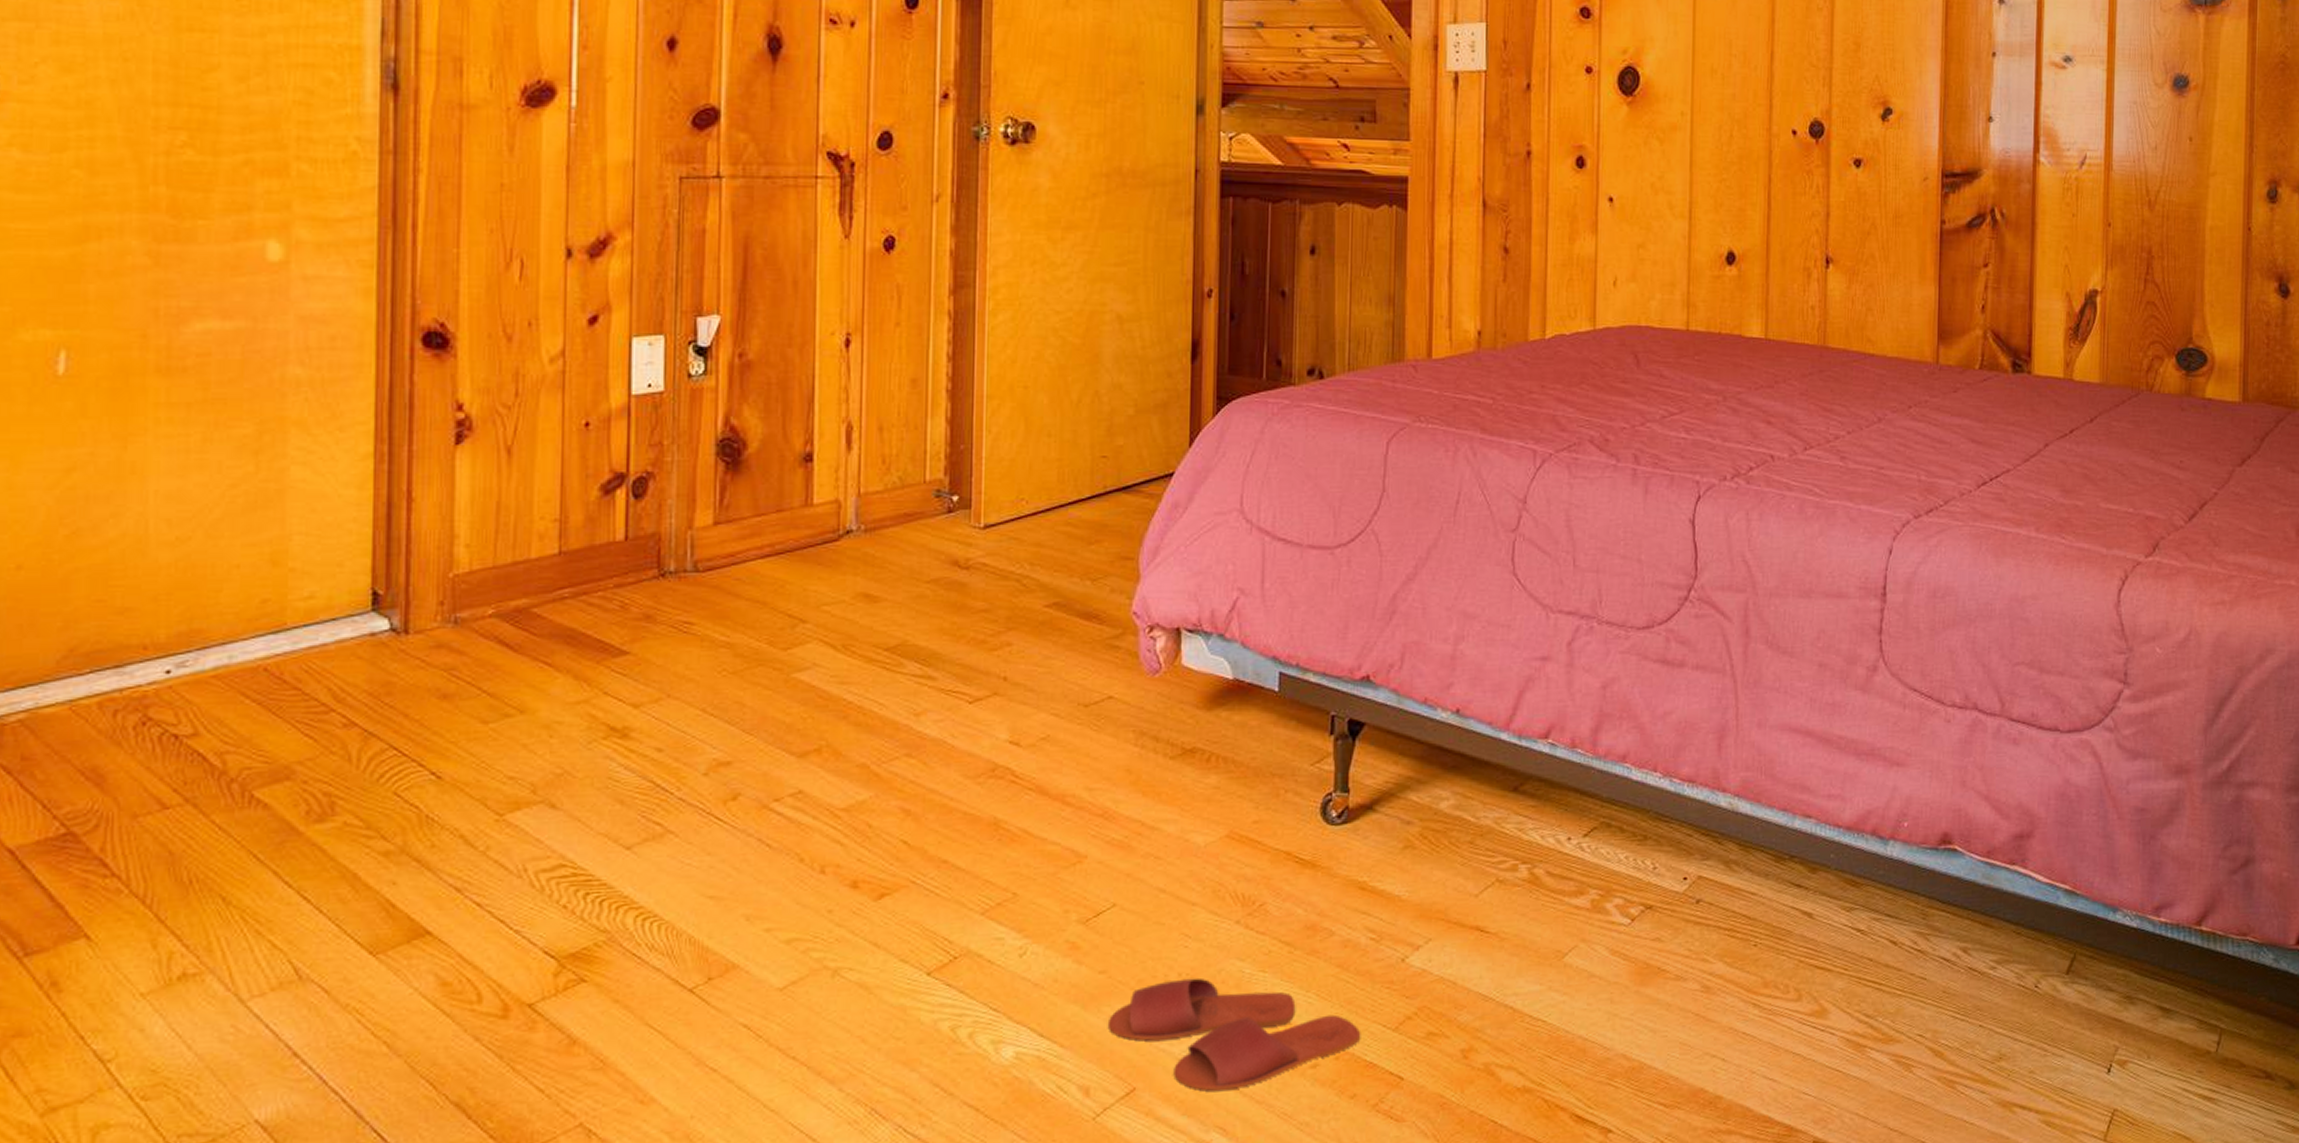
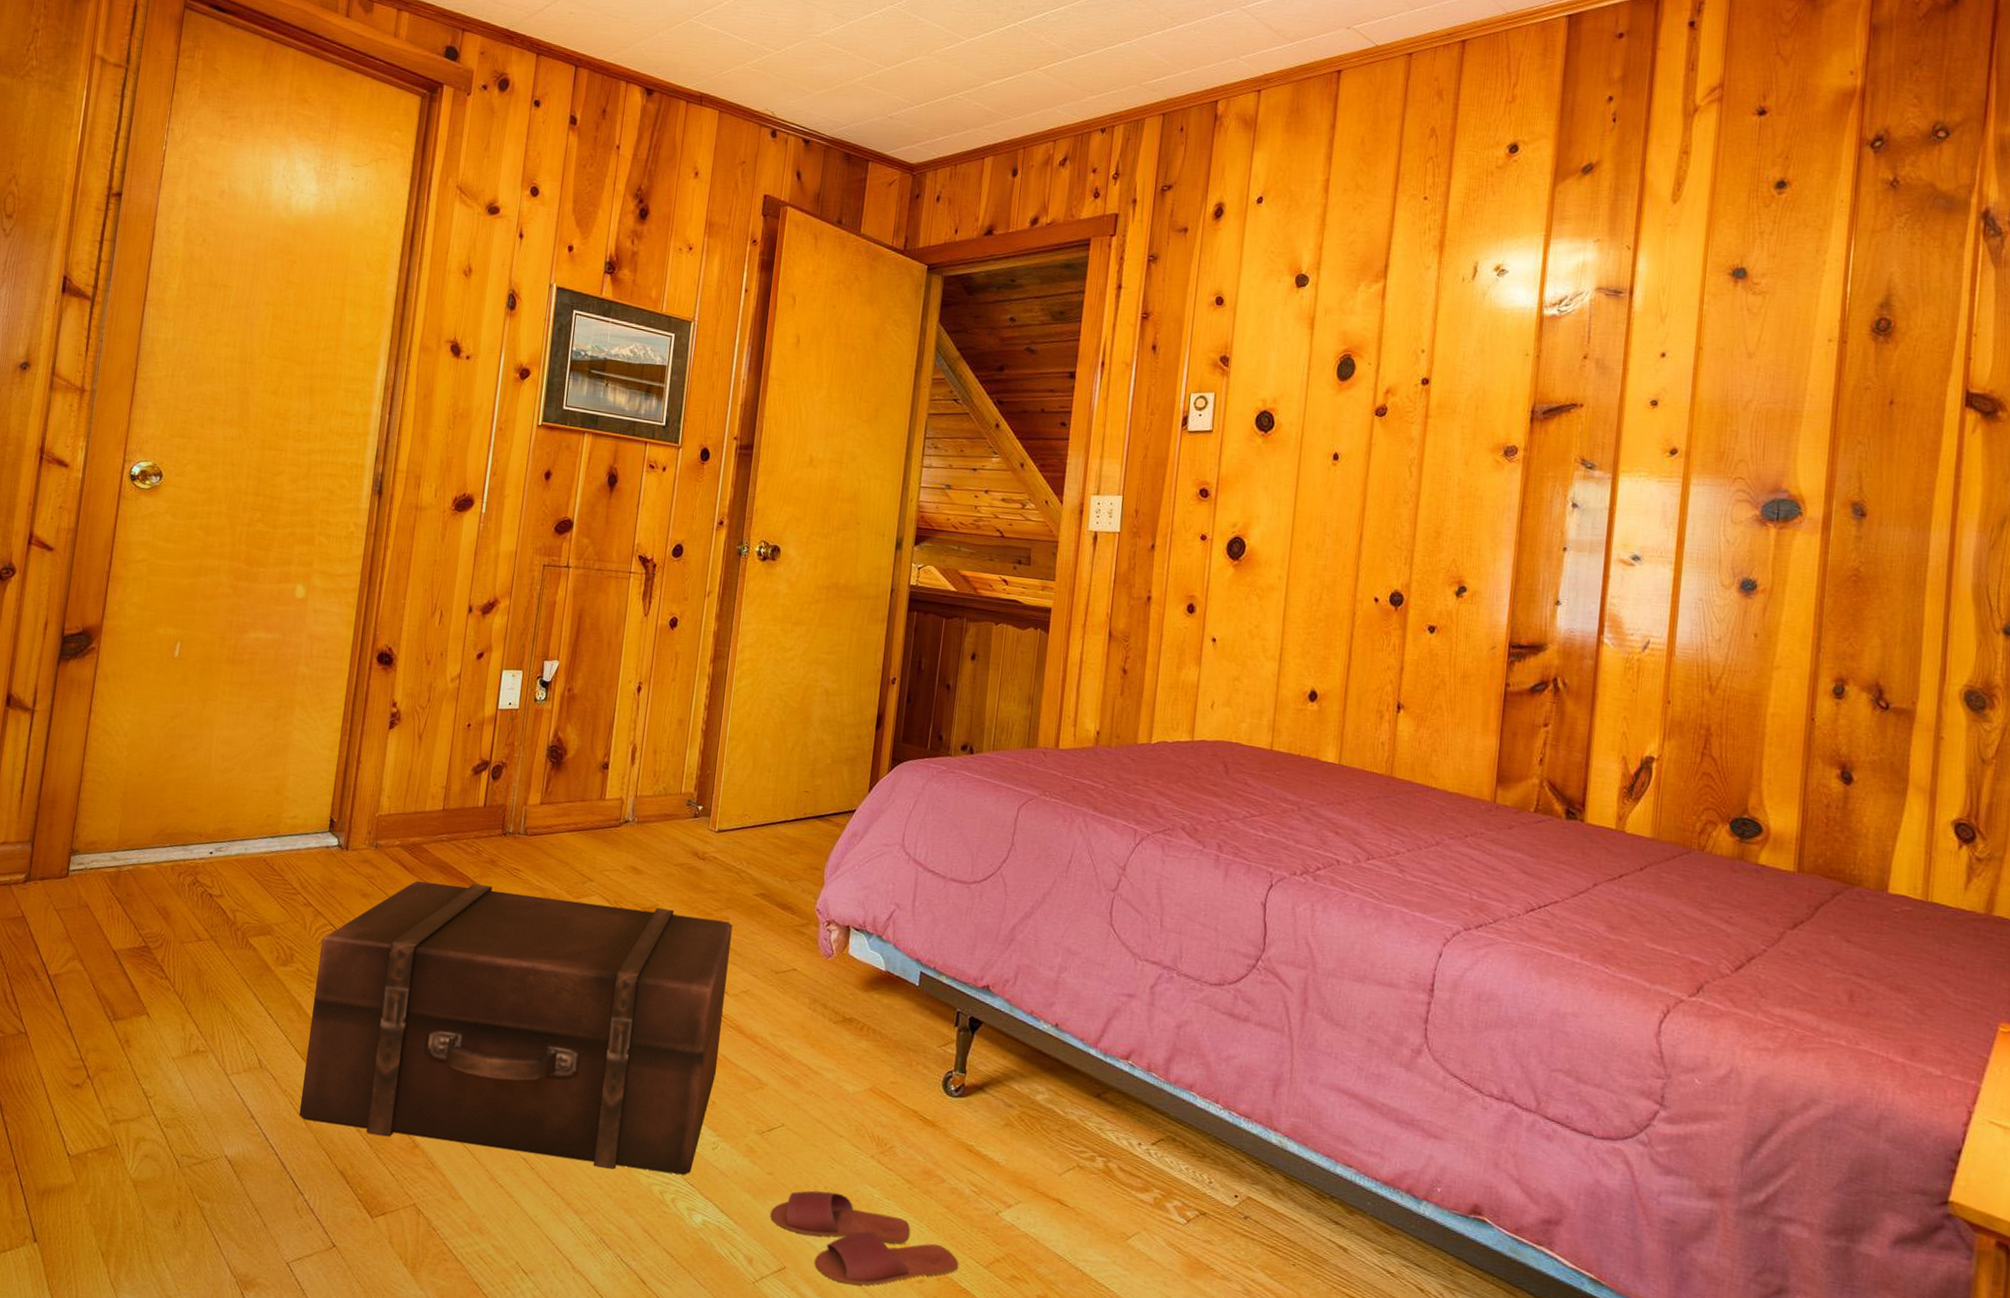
suitcase: none [374,644,1018,1041] -> present [299,880,733,1175]

